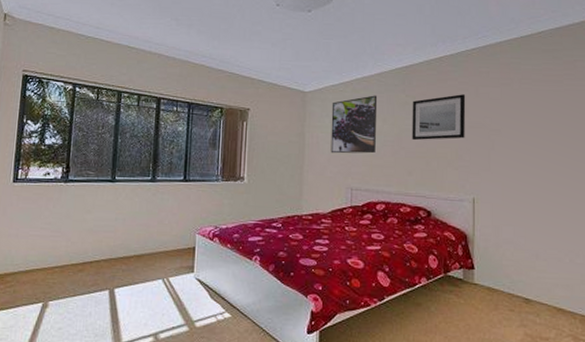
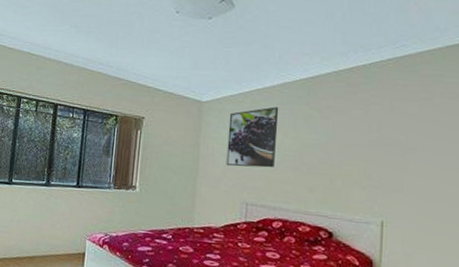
wall art: present [412,94,466,141] -> none [315,108,378,157]

